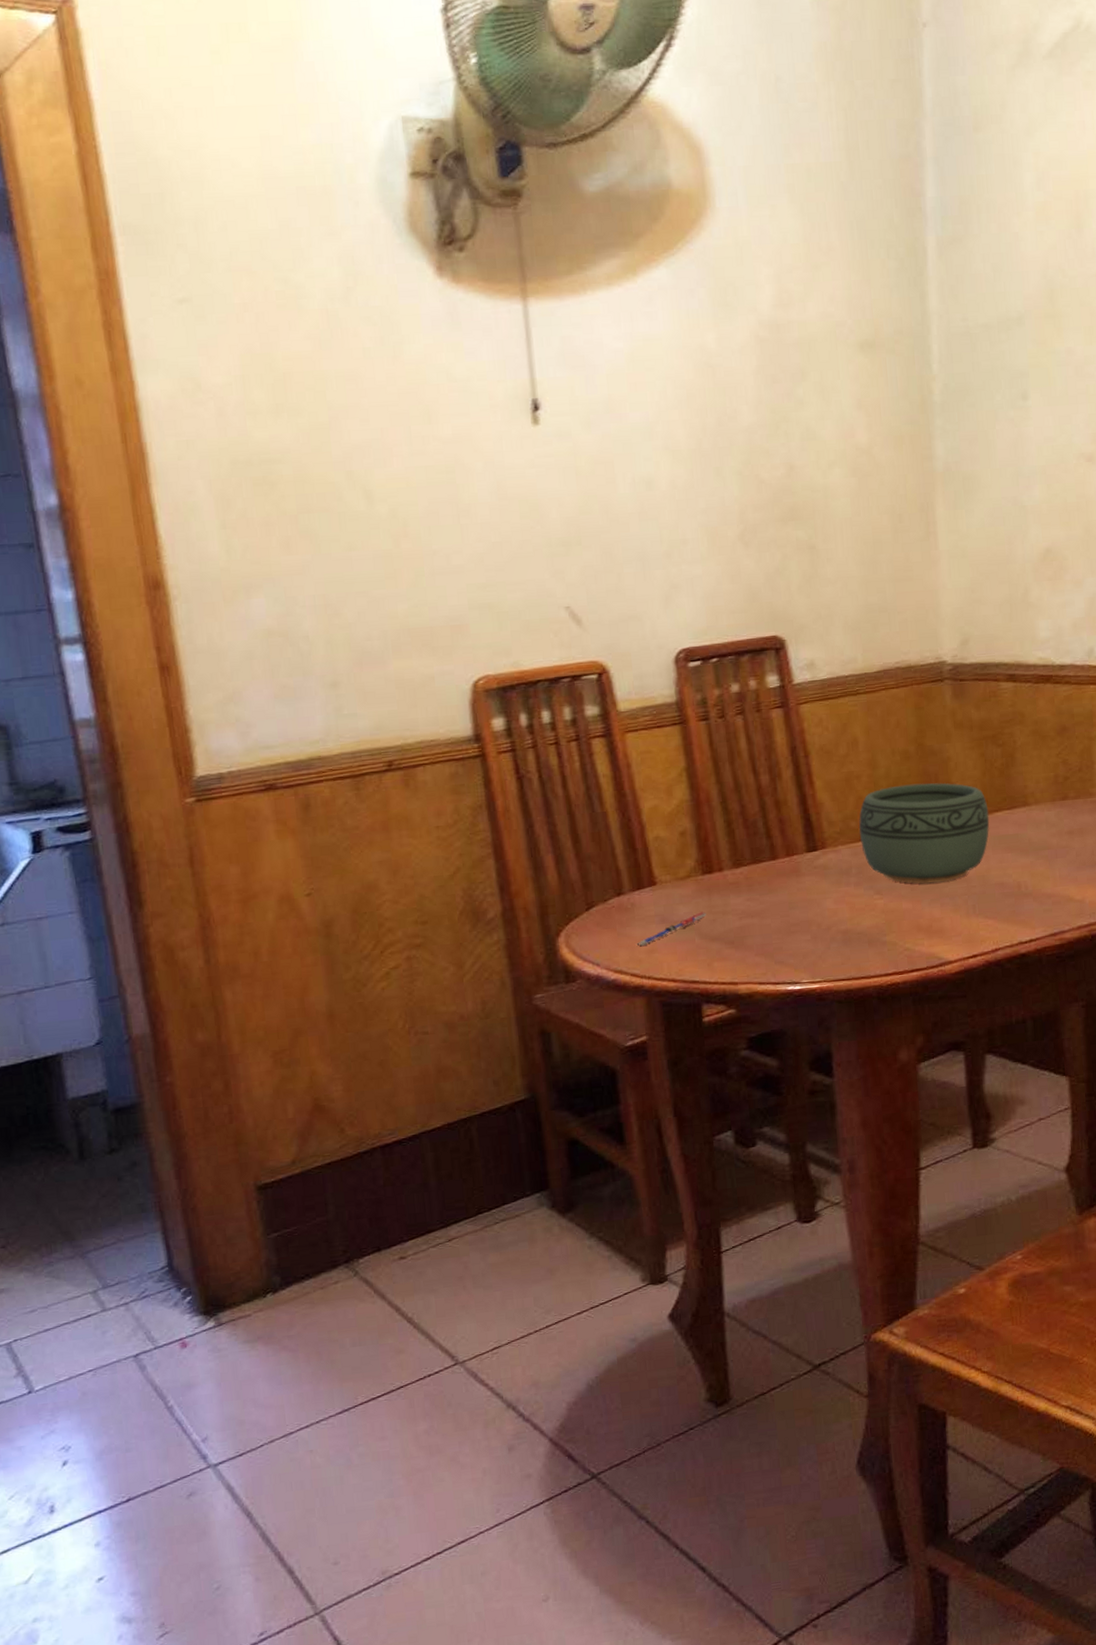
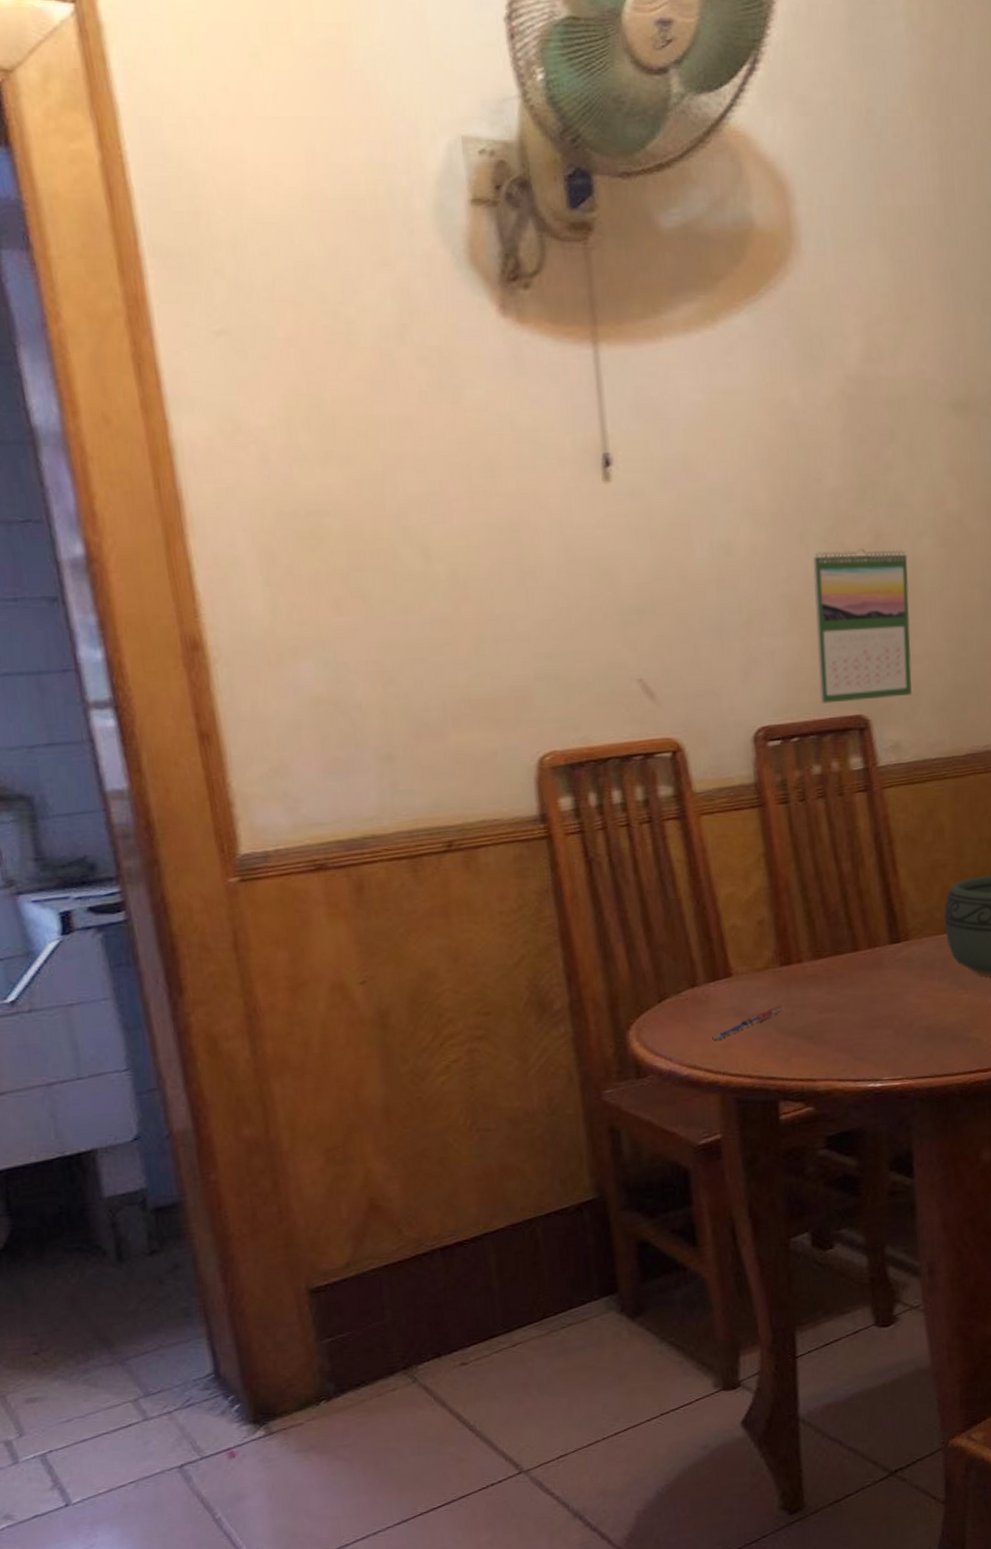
calendar: none [729,480,826,626] -> present [812,549,913,704]

